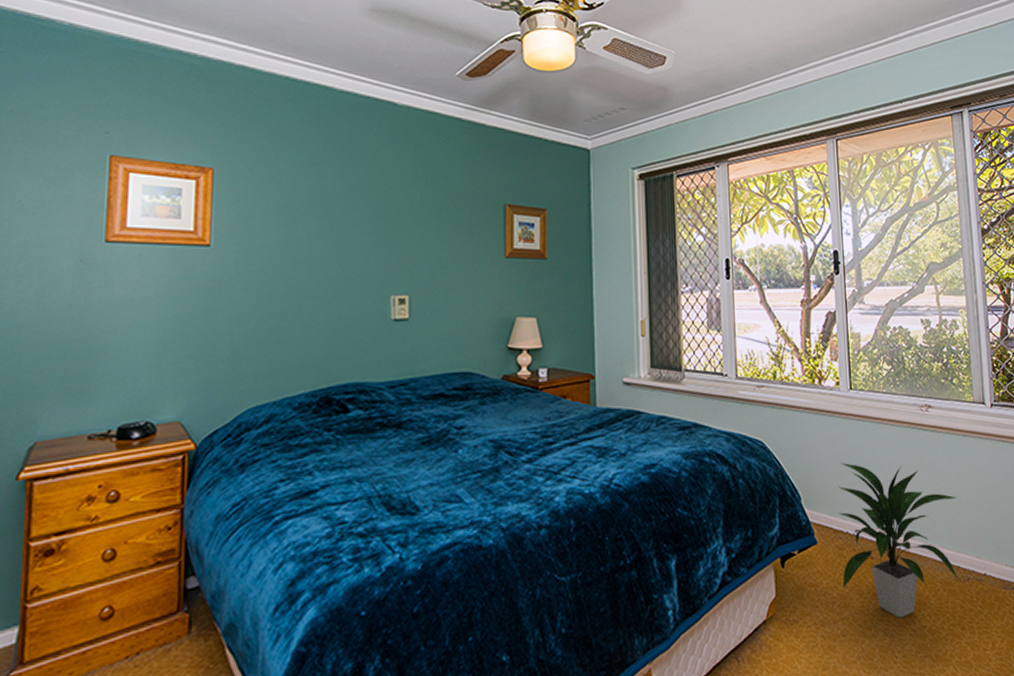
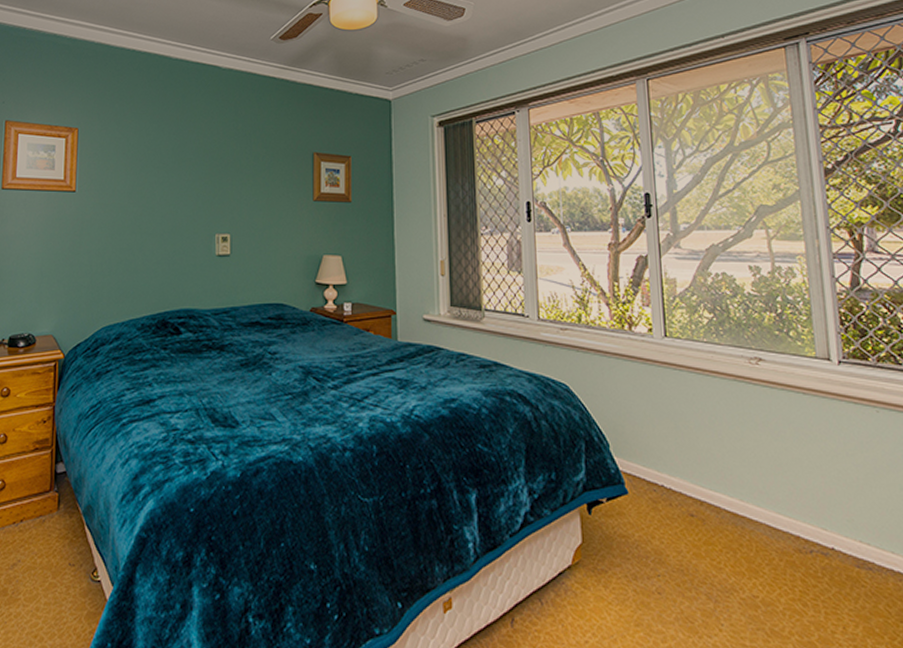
indoor plant: present [838,462,959,618] -> none [652,411,799,584]

